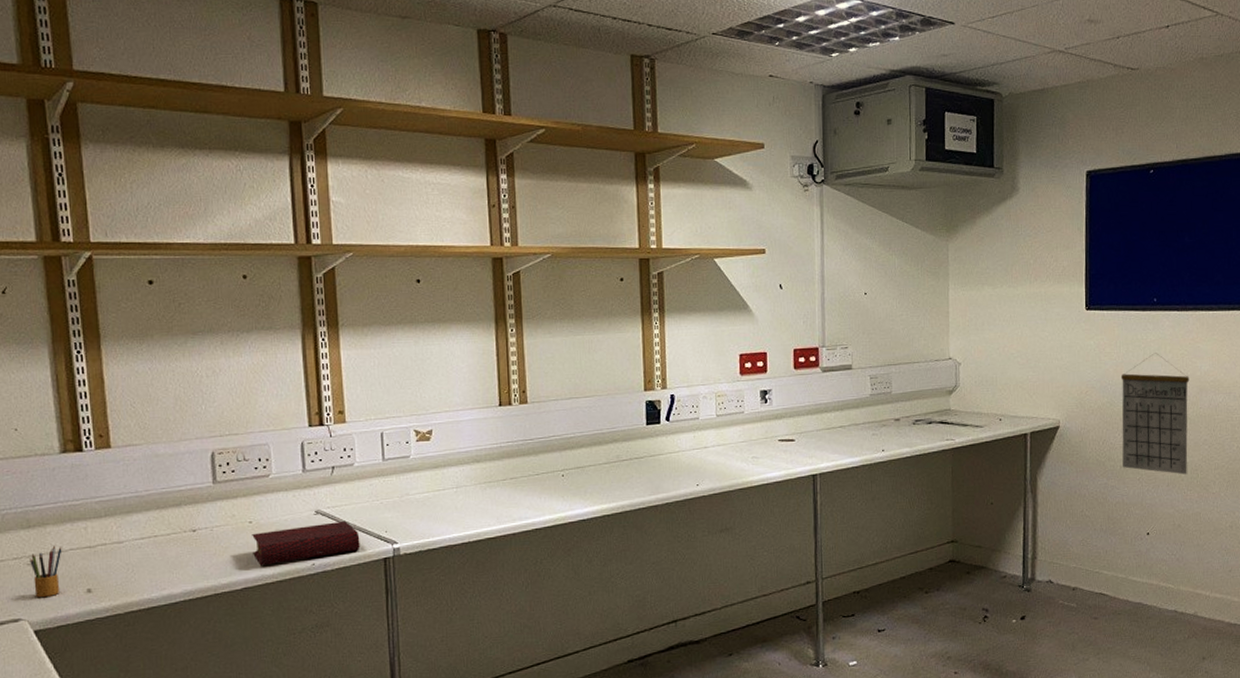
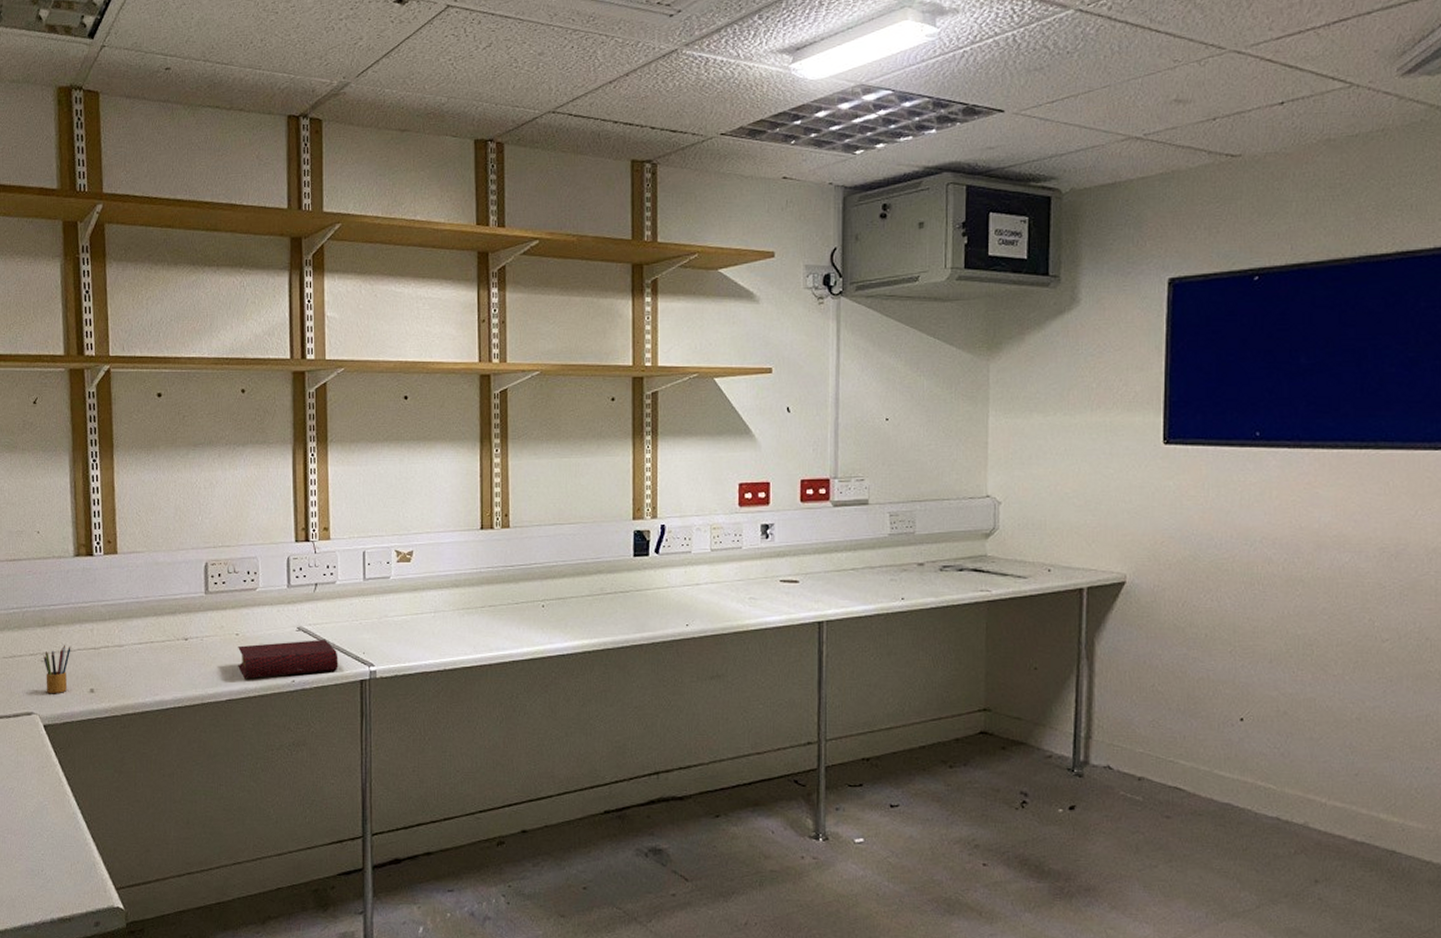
calendar: present [1120,353,1190,475] -> none [1208,498,1304,650]

